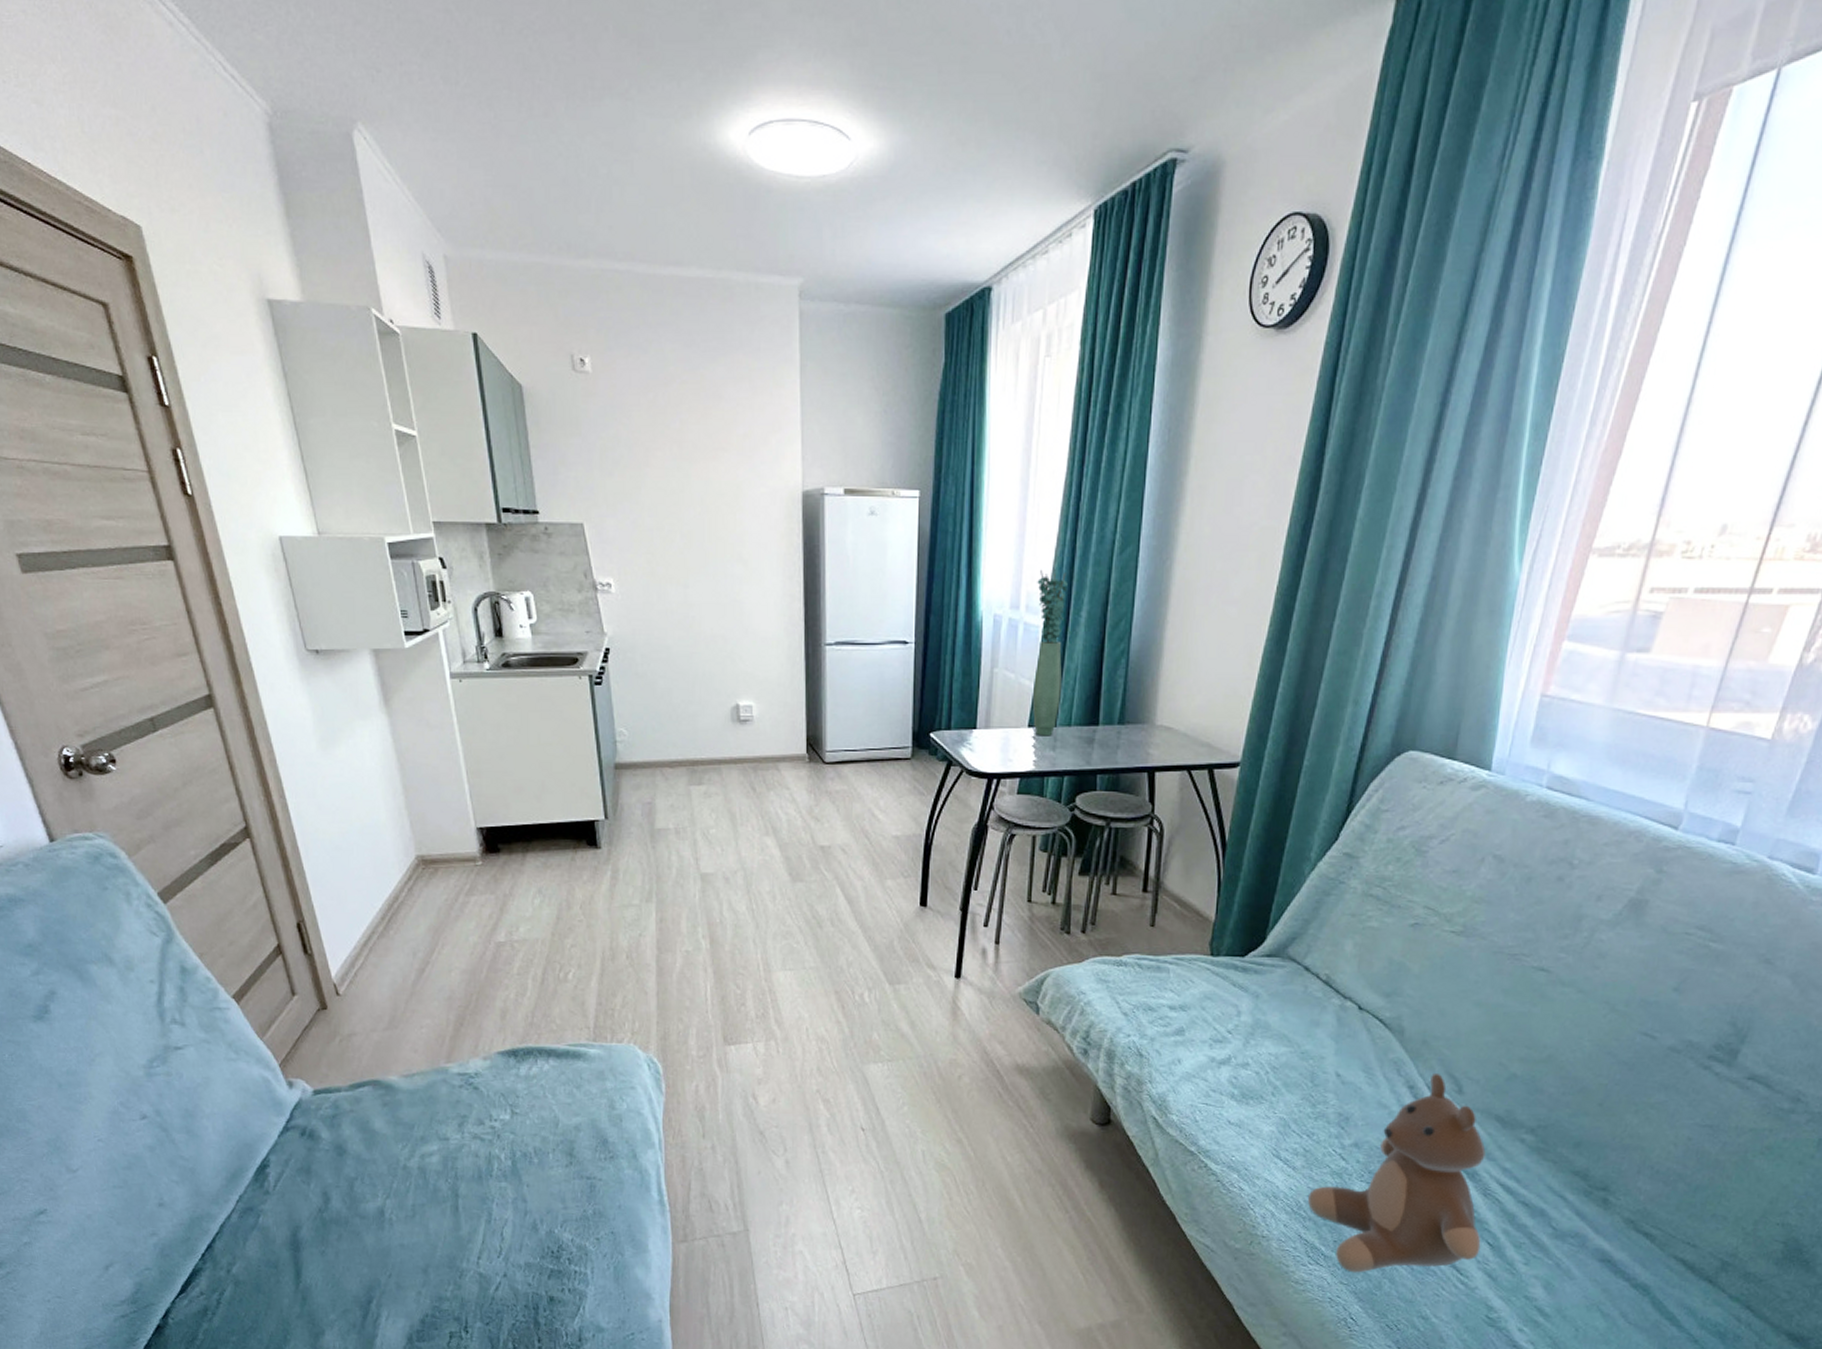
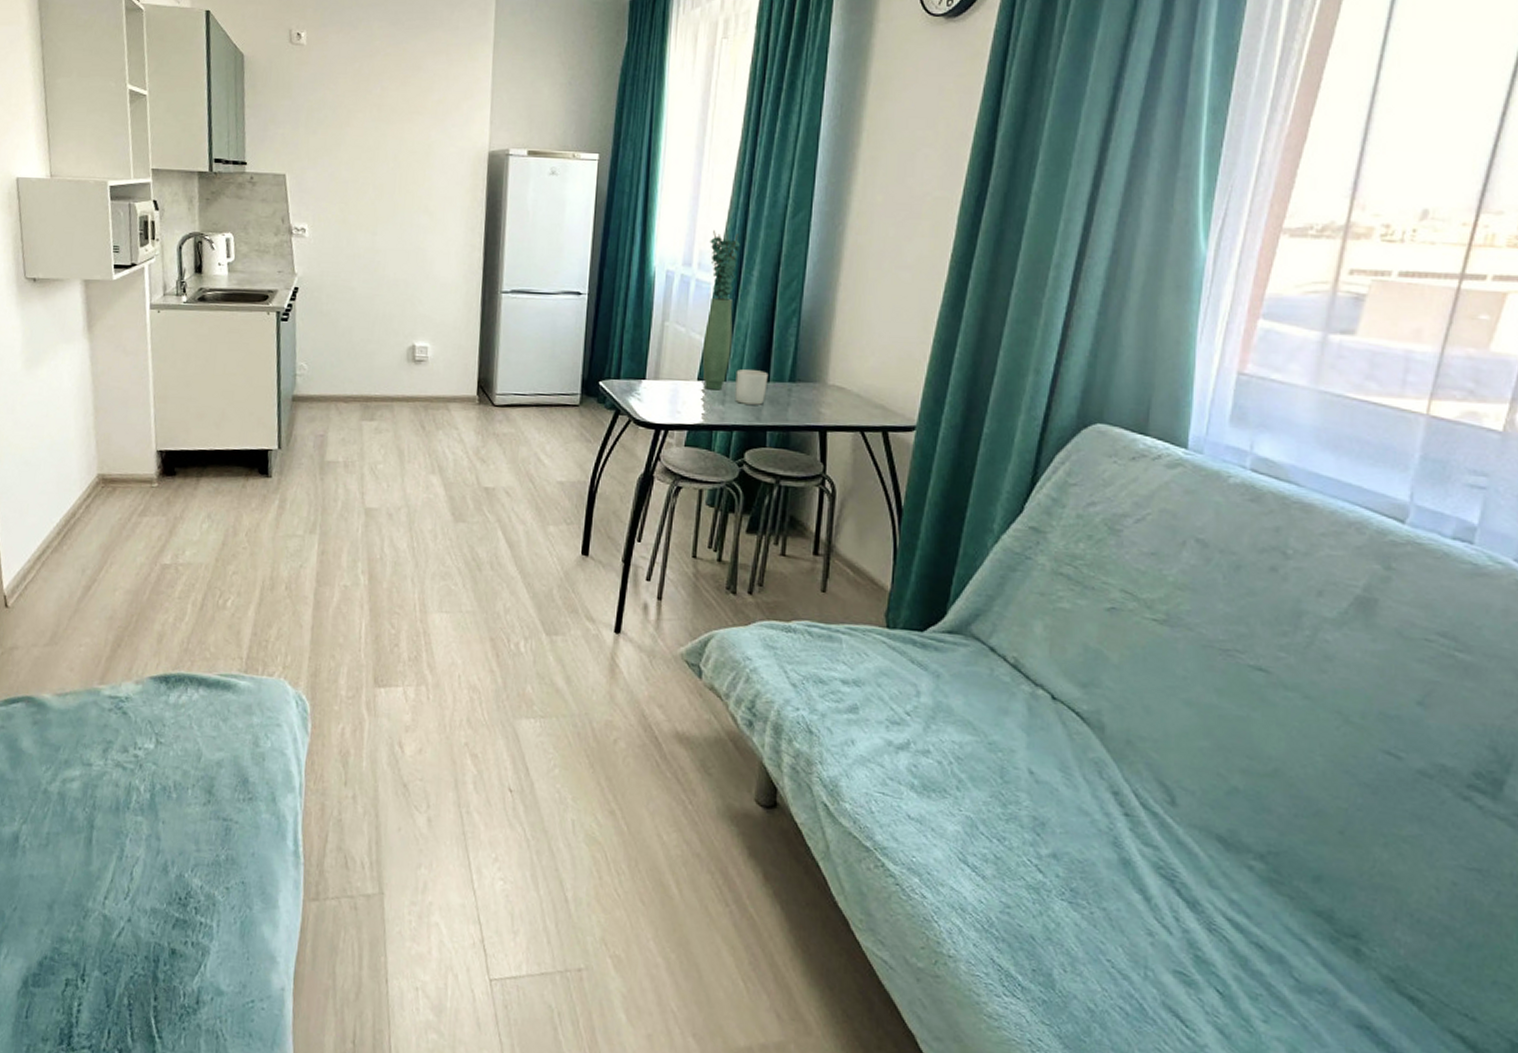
mug: none [1065,714,1098,749] -> present [734,369,768,405]
teddy bear: present [1308,1072,1486,1273] -> none [1001,778,1209,1015]

